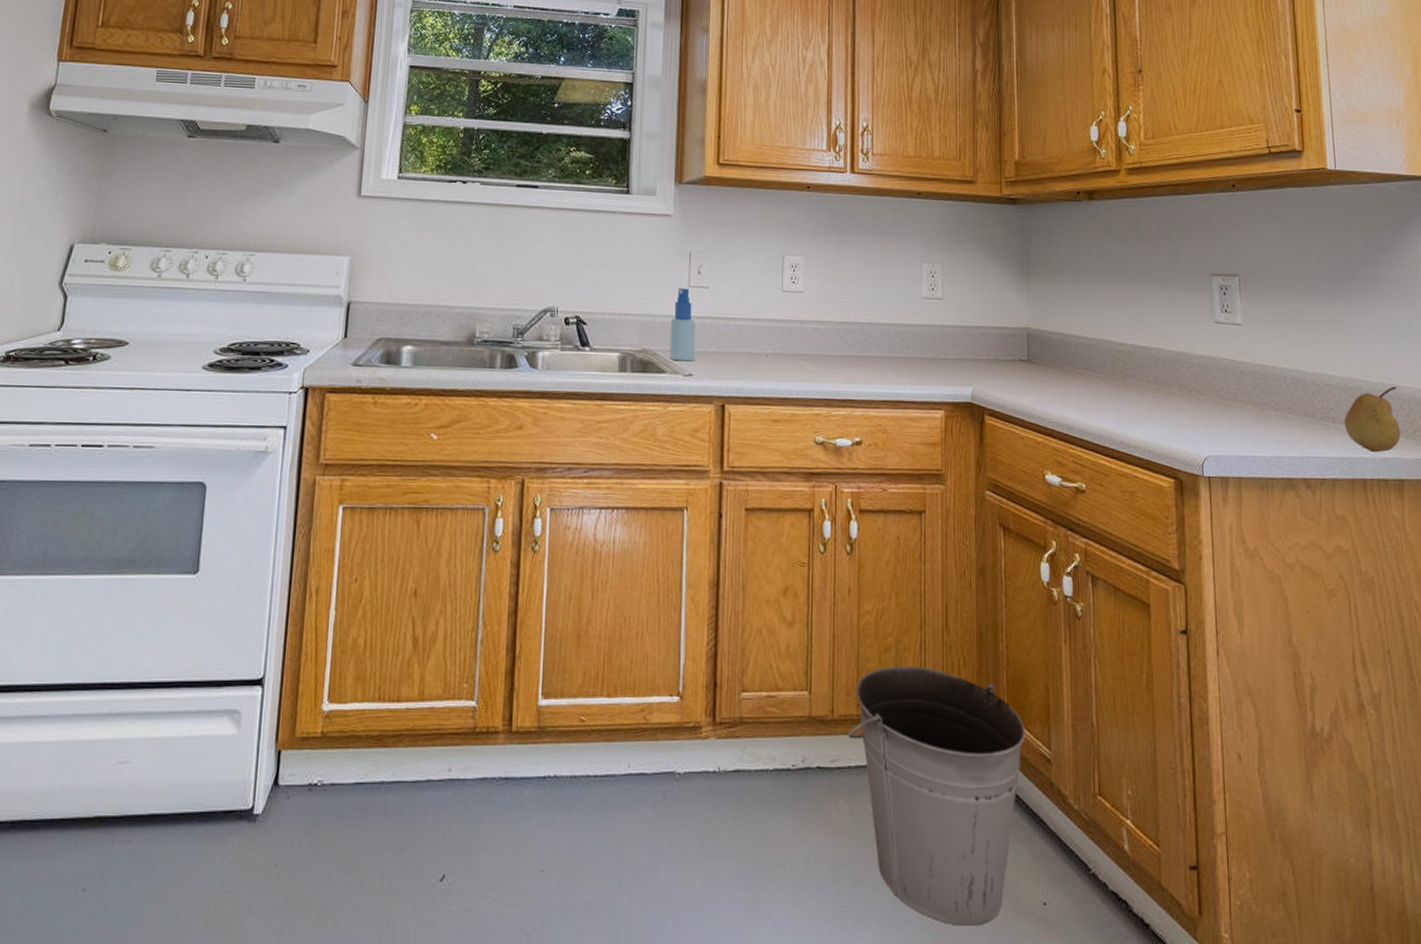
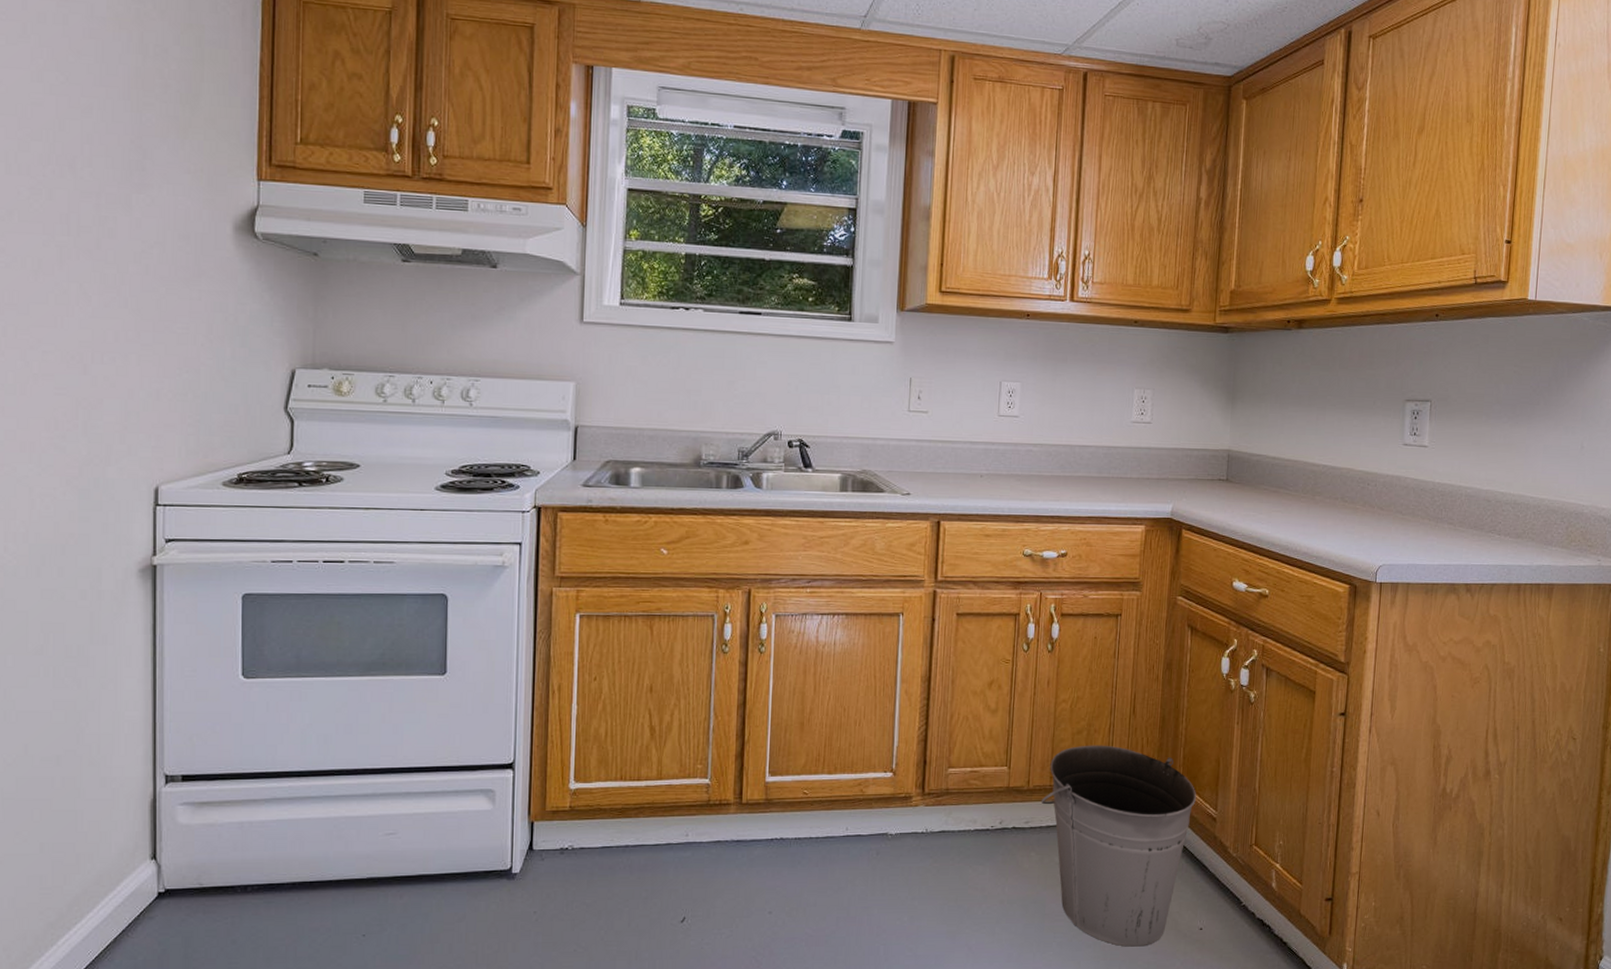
spray bottle: present [669,288,696,362] -> none [889,412,914,482]
fruit: present [1344,386,1401,453] -> none [1508,502,1561,561]

